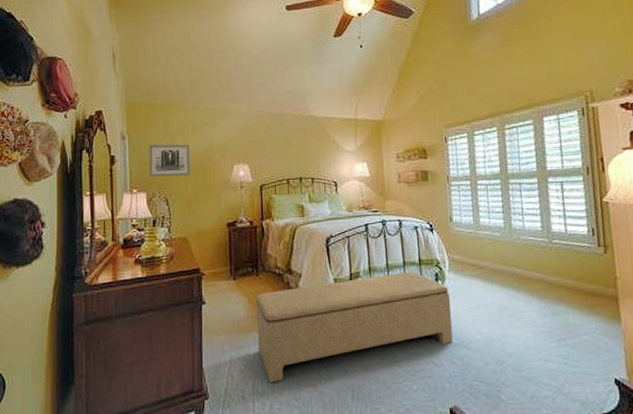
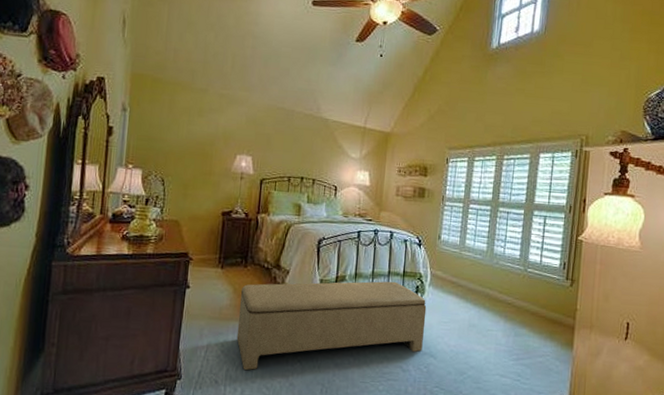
wall art: present [149,144,191,178] -> none [148,121,194,159]

